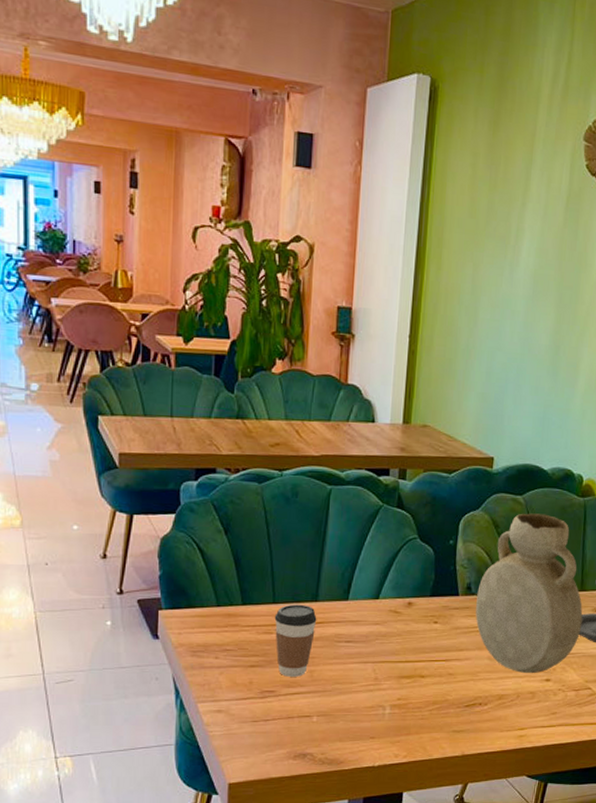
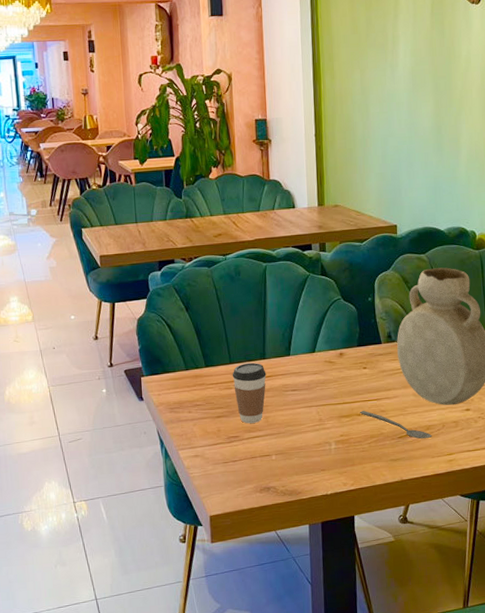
spoon: none [423,672,504,710] -> present [359,411,432,439]

